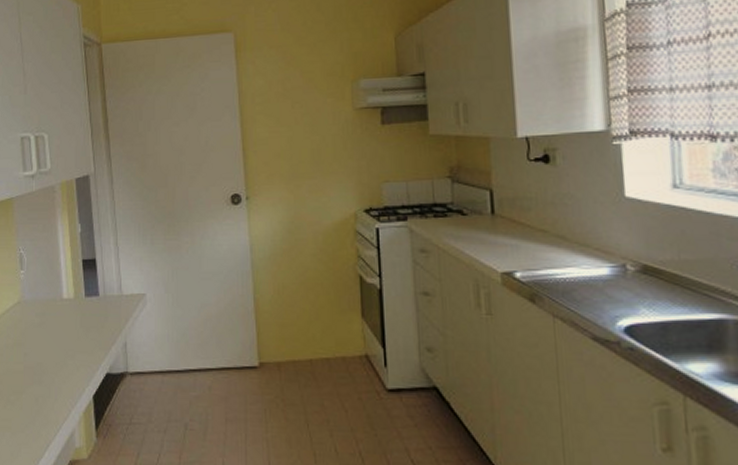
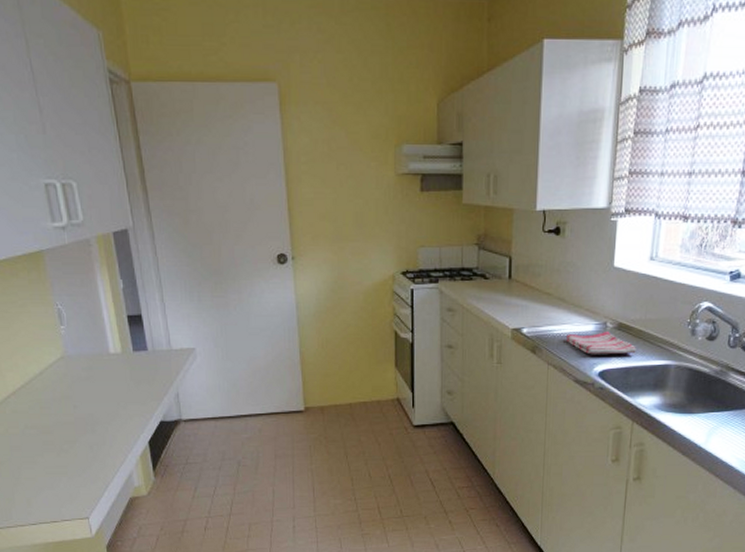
dish towel: none [574,274,673,306] -> present [566,330,636,355]

